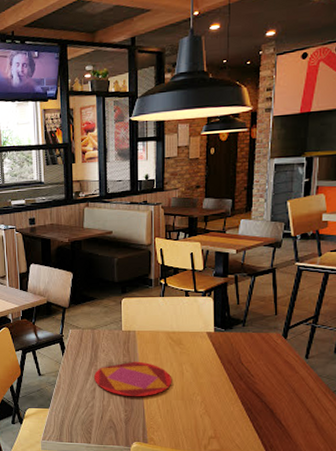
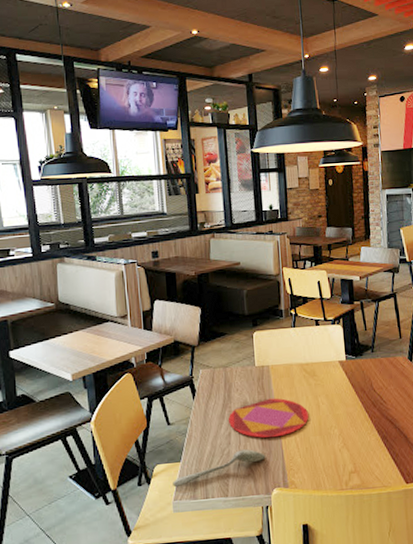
spoon: none [42,404,127,430] -> present [173,449,266,488]

